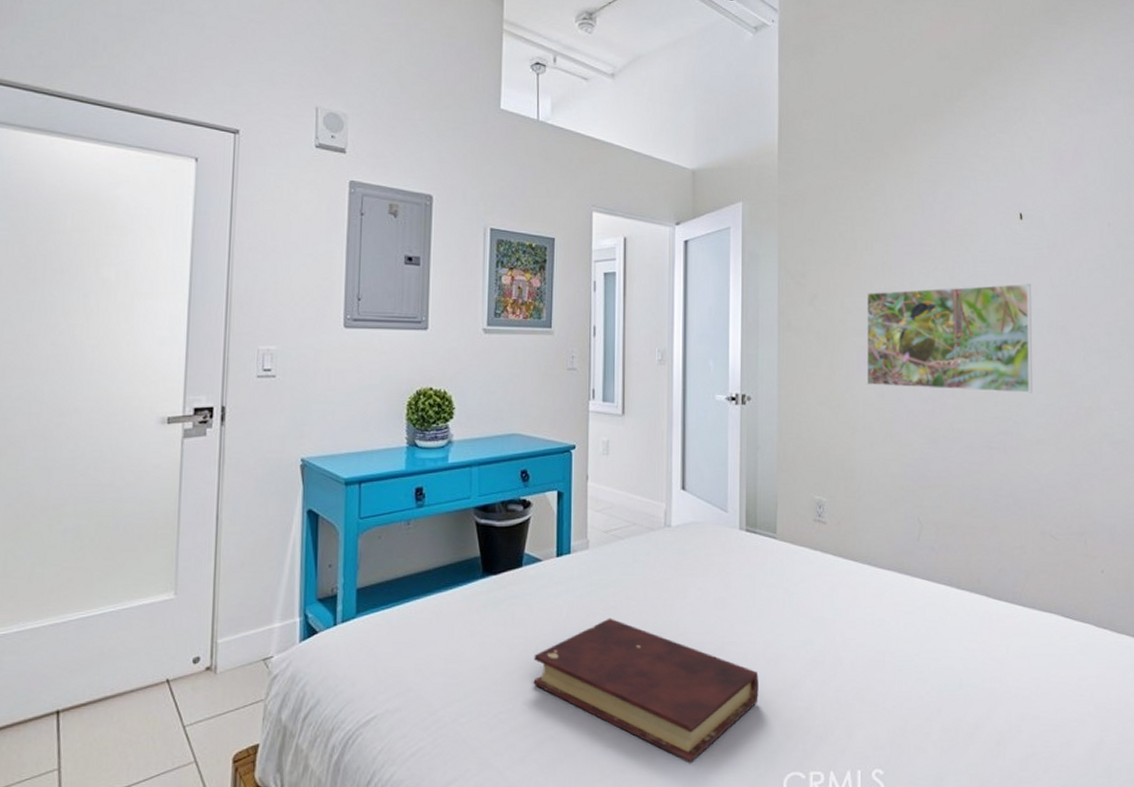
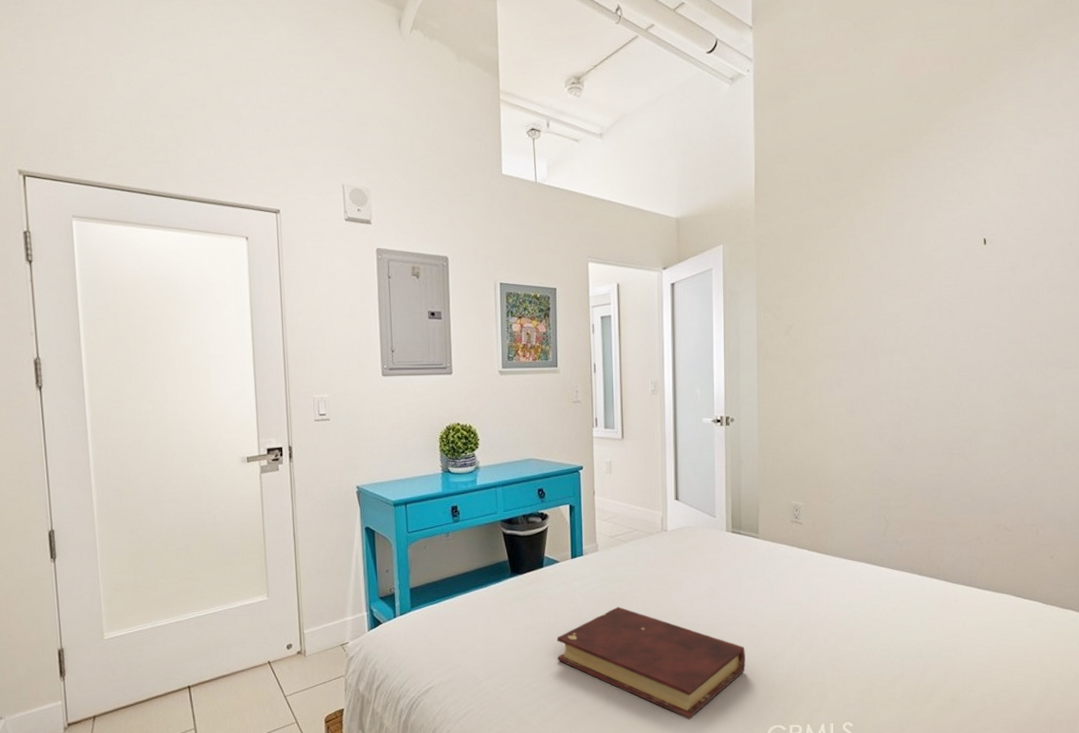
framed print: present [866,284,1032,394] -> none [837,304,993,405]

